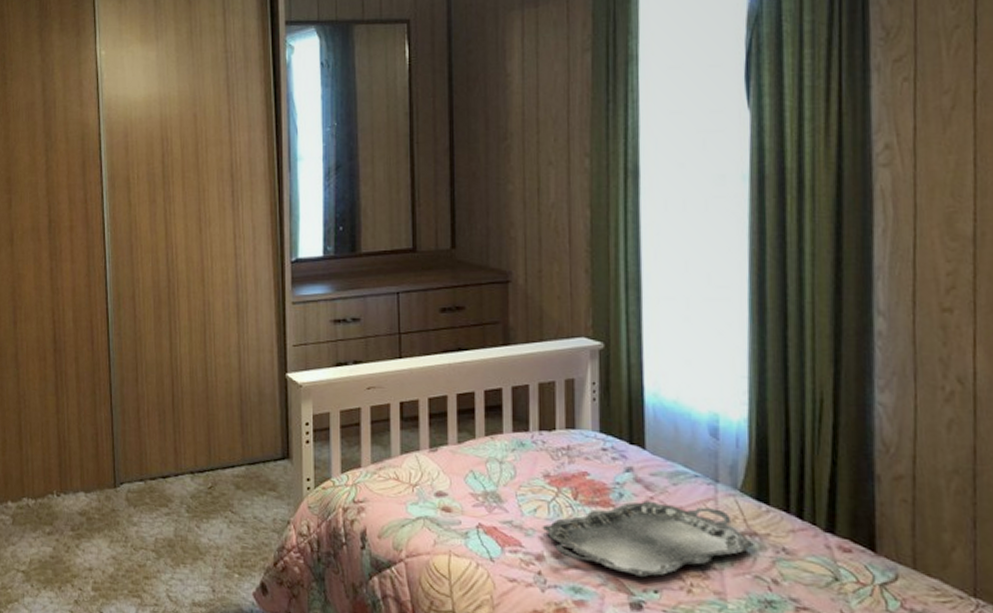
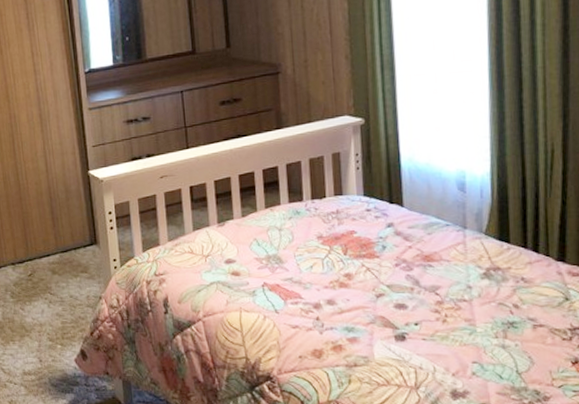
serving tray: present [542,500,754,578] -> none [318,250,498,314]

